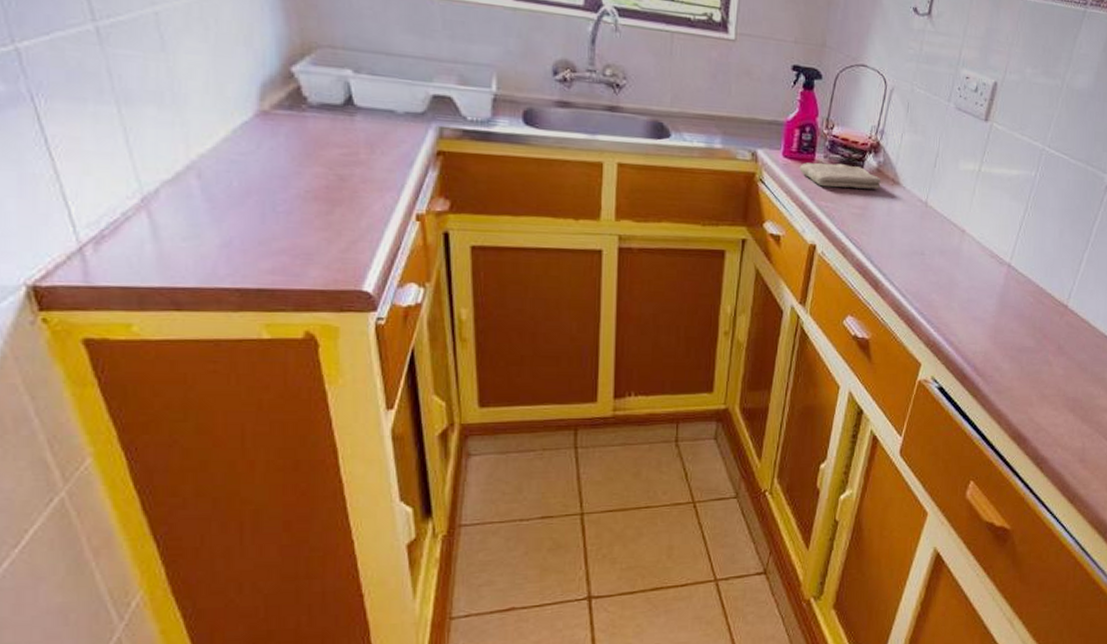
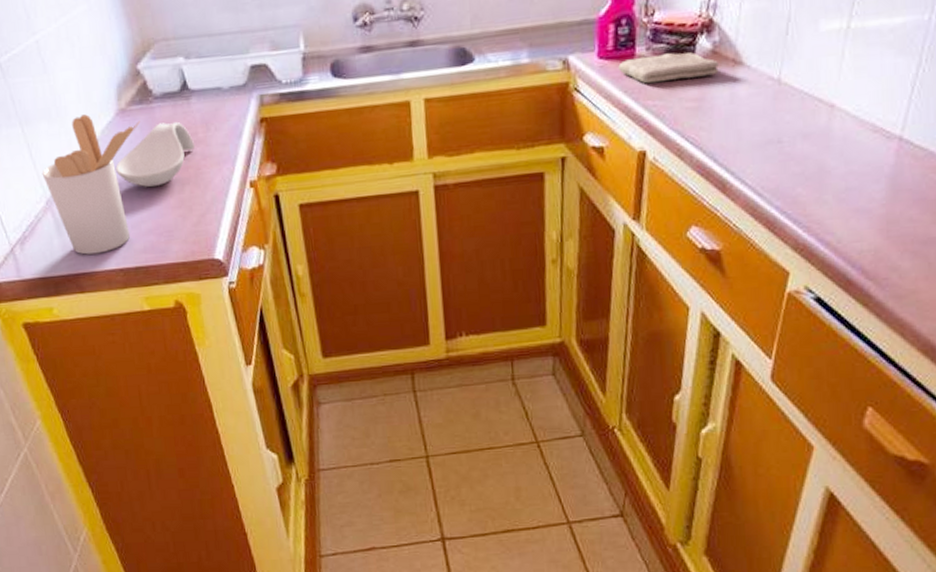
utensil holder: none [140,107,288,268] -> present [41,114,141,255]
spoon rest: none [246,135,355,203] -> present [115,121,196,187]

